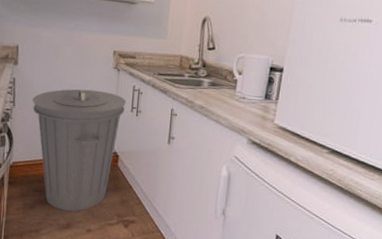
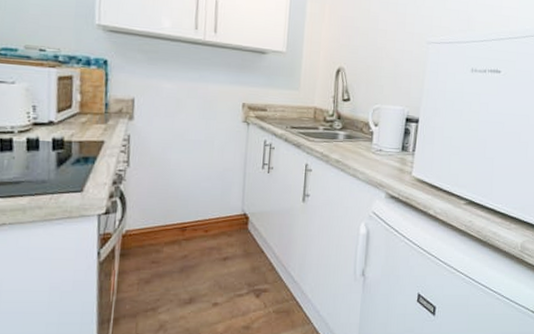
trash can: present [32,89,126,211] -> none [150,145,257,283]

